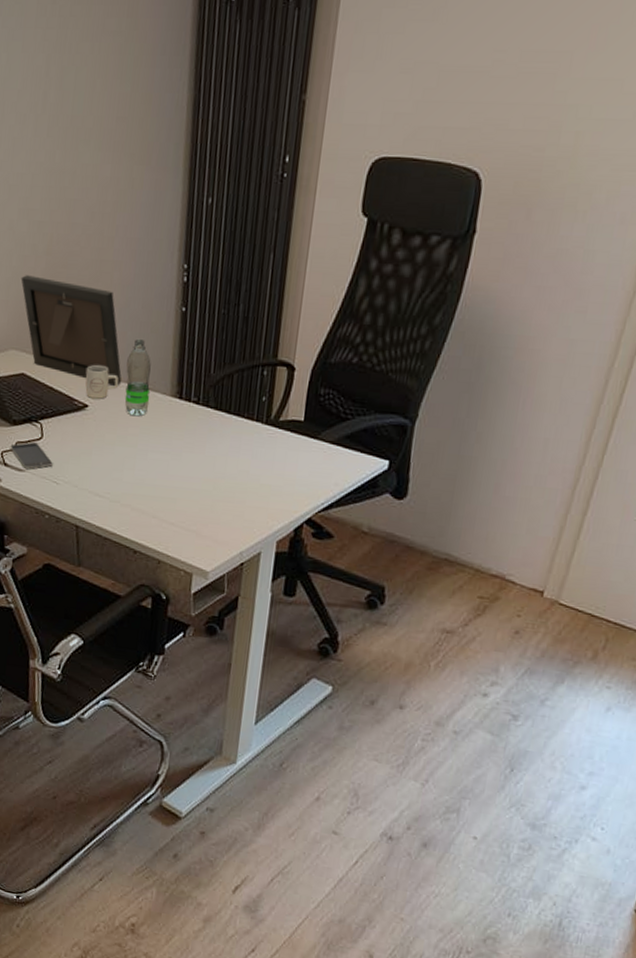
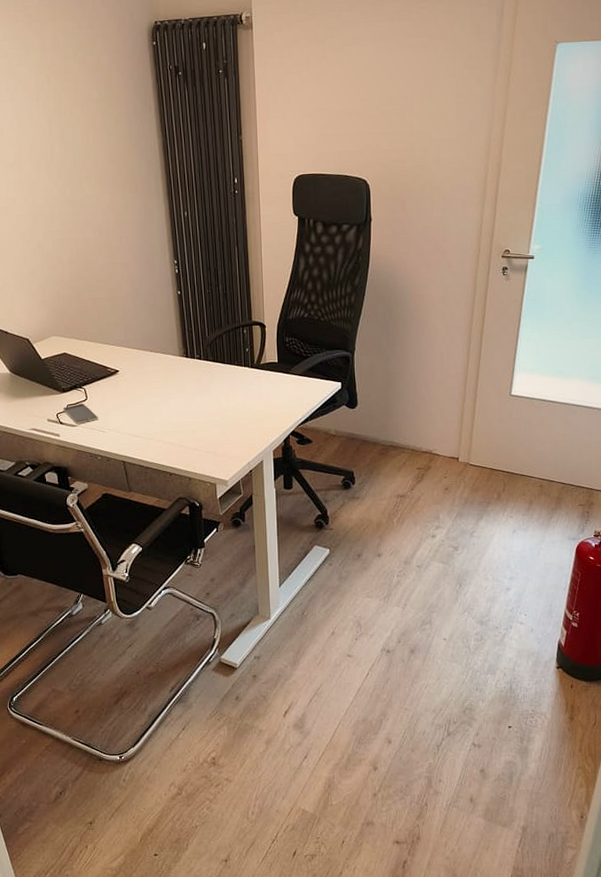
picture frame: present [21,275,122,386] -> none [52,280,142,354]
mug: present [85,364,119,399] -> none [113,339,140,365]
bottle: present [124,339,151,417] -> none [143,318,165,374]

